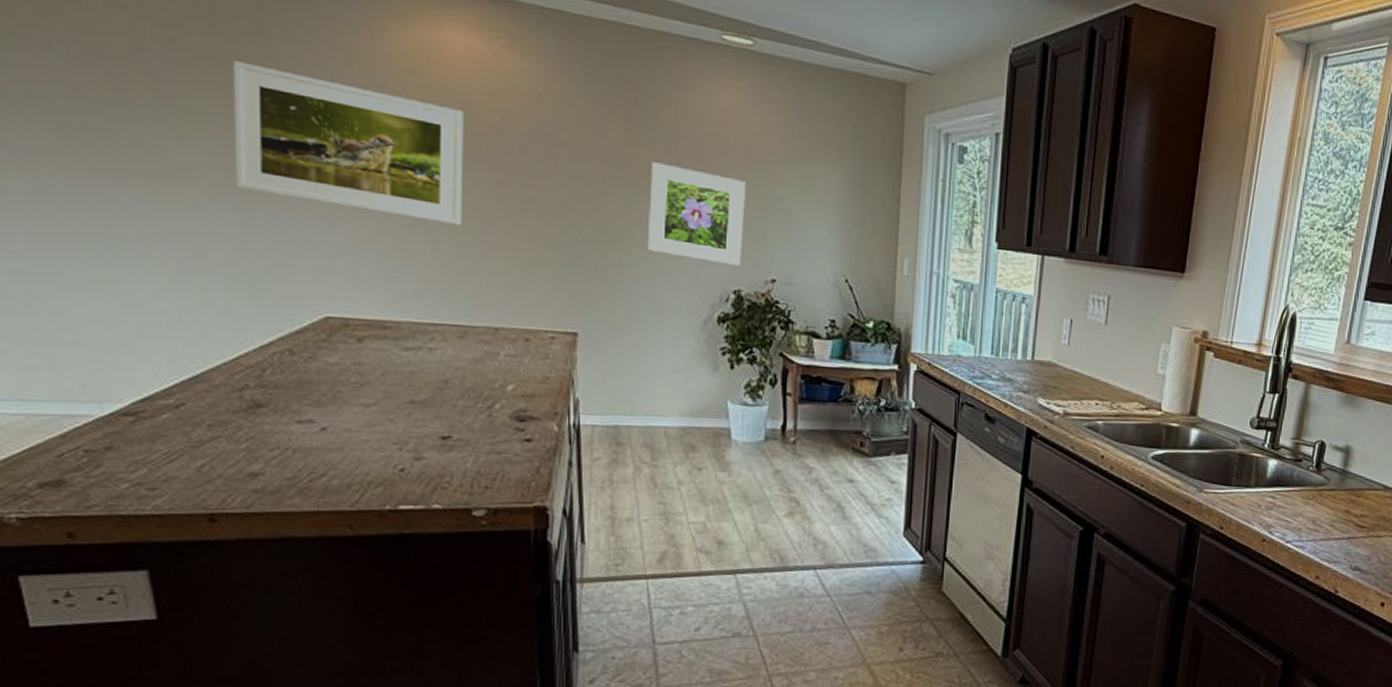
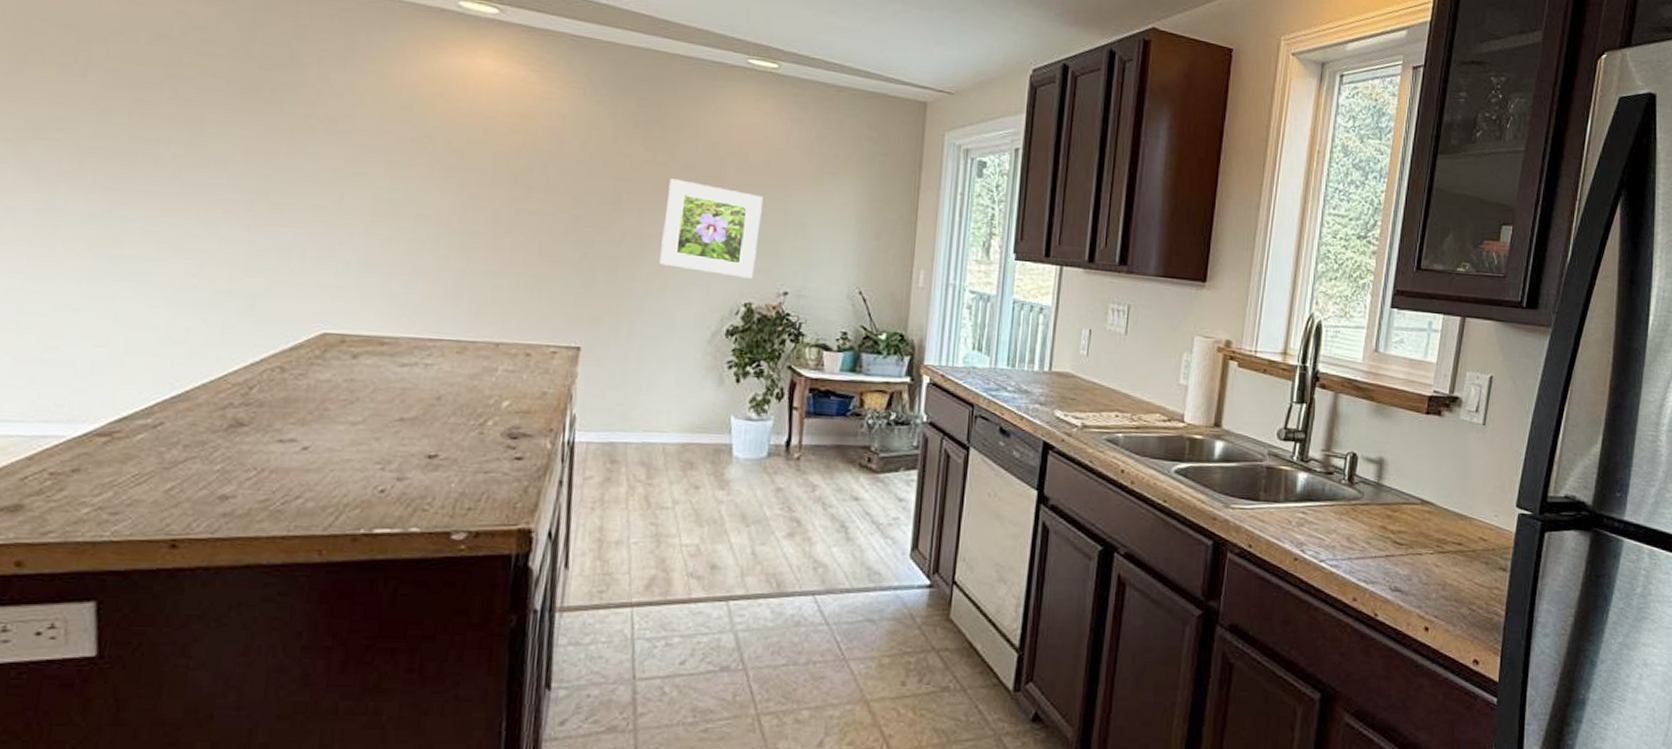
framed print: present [233,61,464,226] -> none [250,87,487,242]

